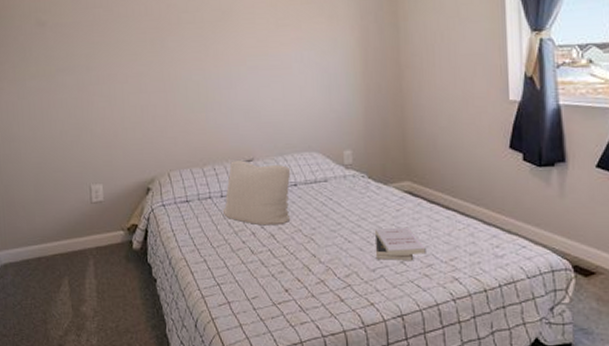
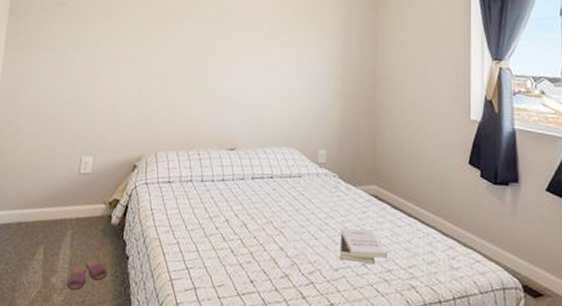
slippers: none [98,285,136,315] -> present [67,259,107,289]
cushion: present [223,160,290,226] -> none [202,148,268,214]

